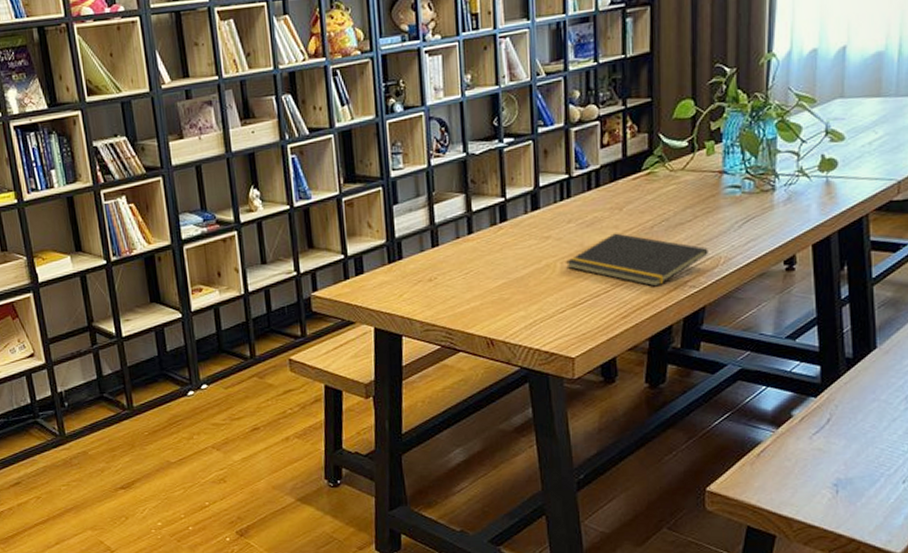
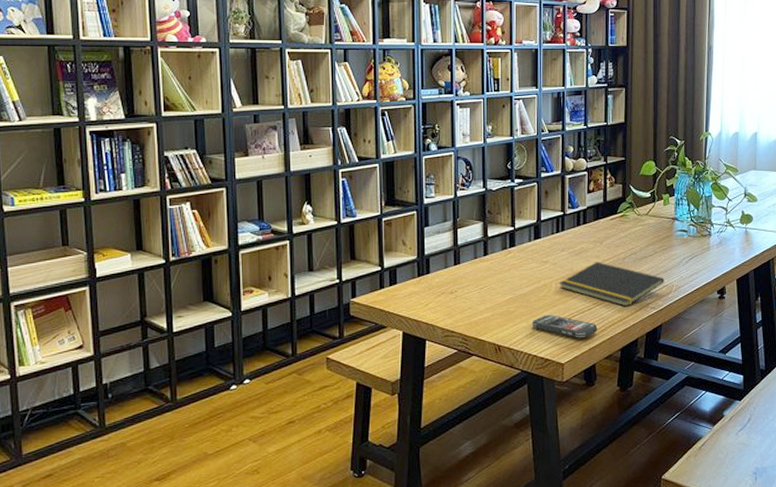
smartphone: none [531,300,618,327] -> present [532,315,598,338]

